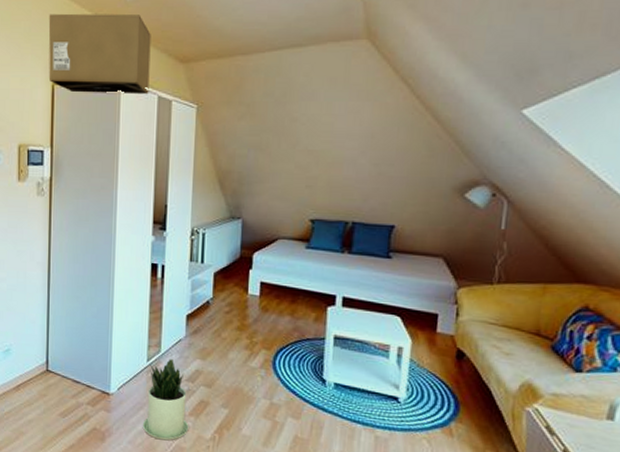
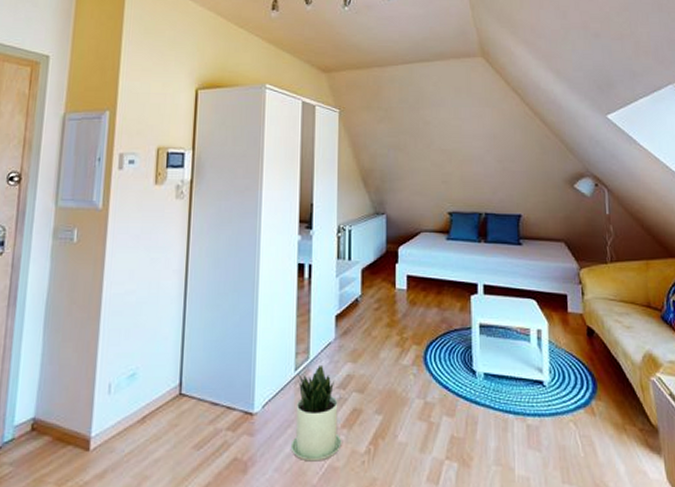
box: present [48,13,151,95] -> none [192,25,295,100]

